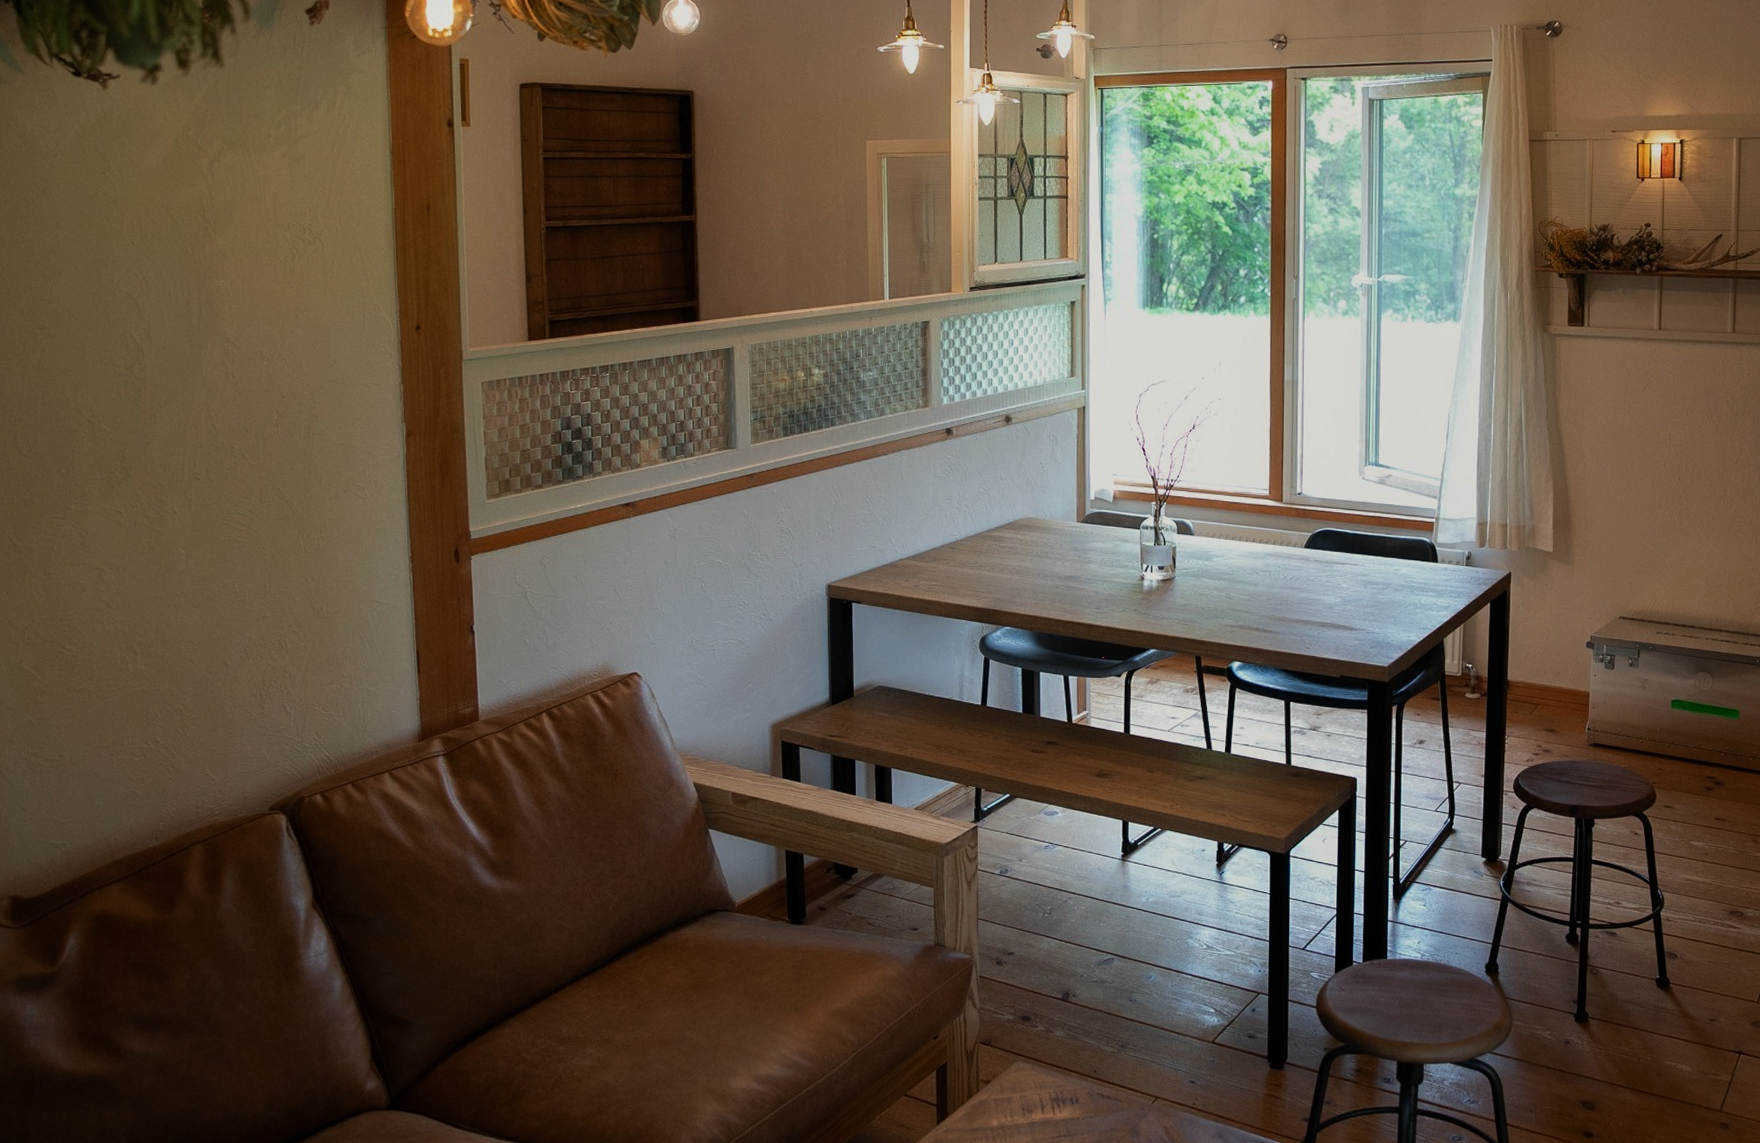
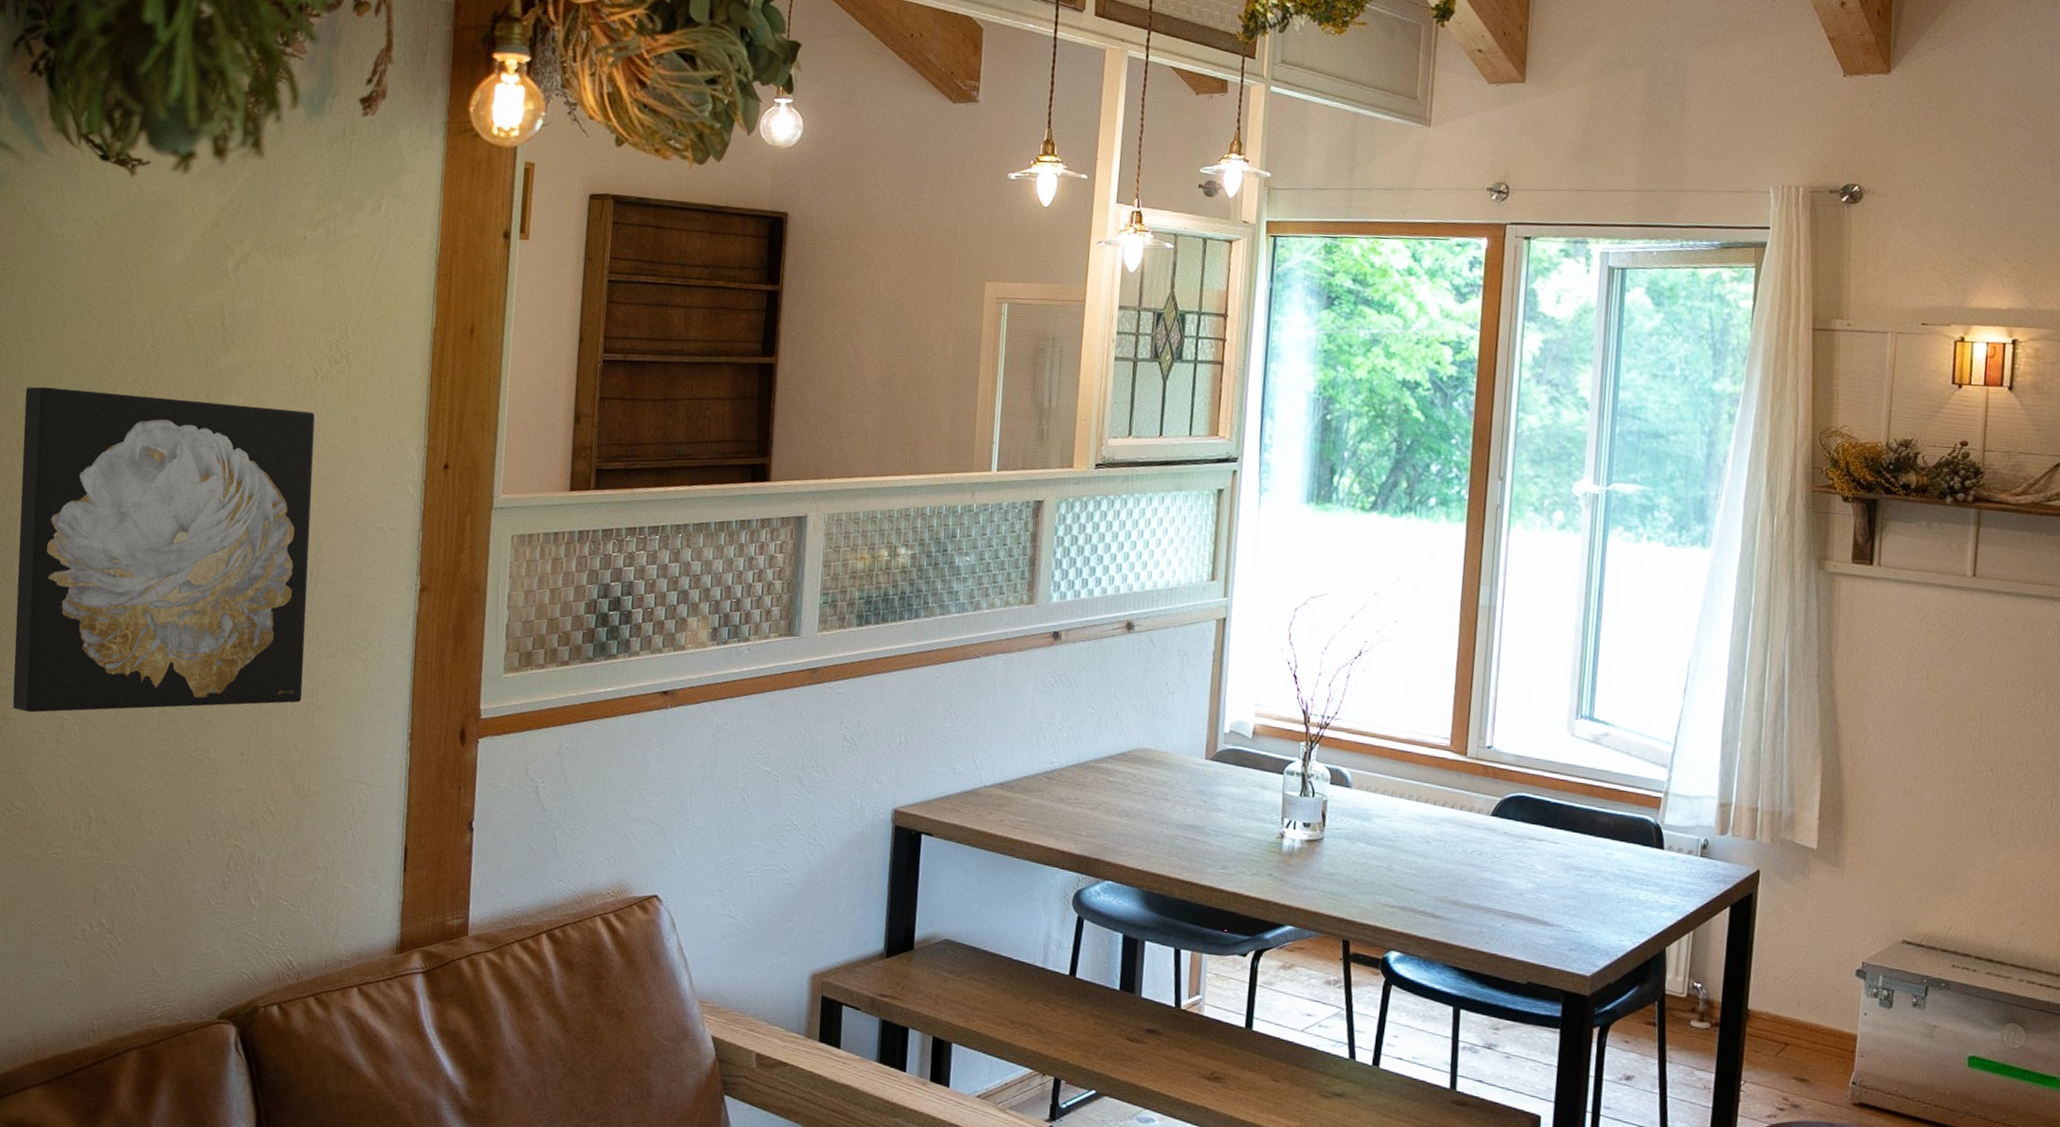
wall art: none [29,282,312,567] -> present [12,386,316,713]

